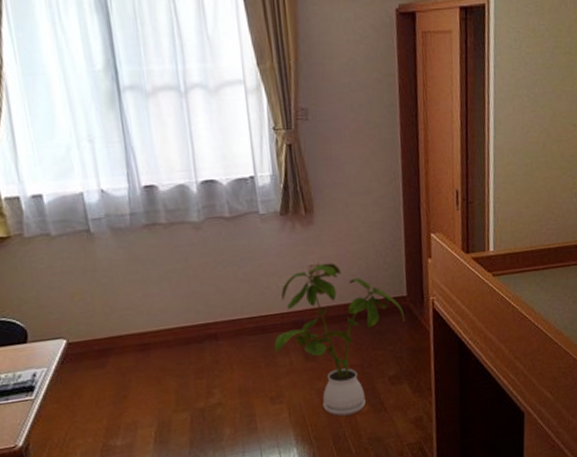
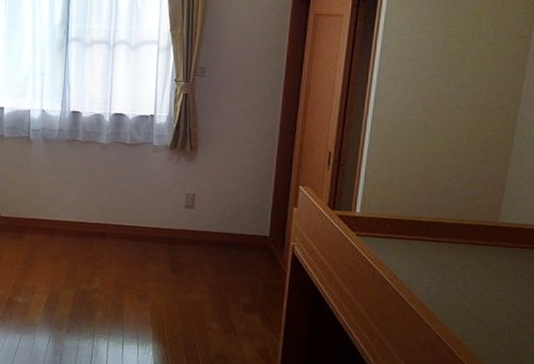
house plant: present [274,262,406,417] -> none [148,194,265,329]

